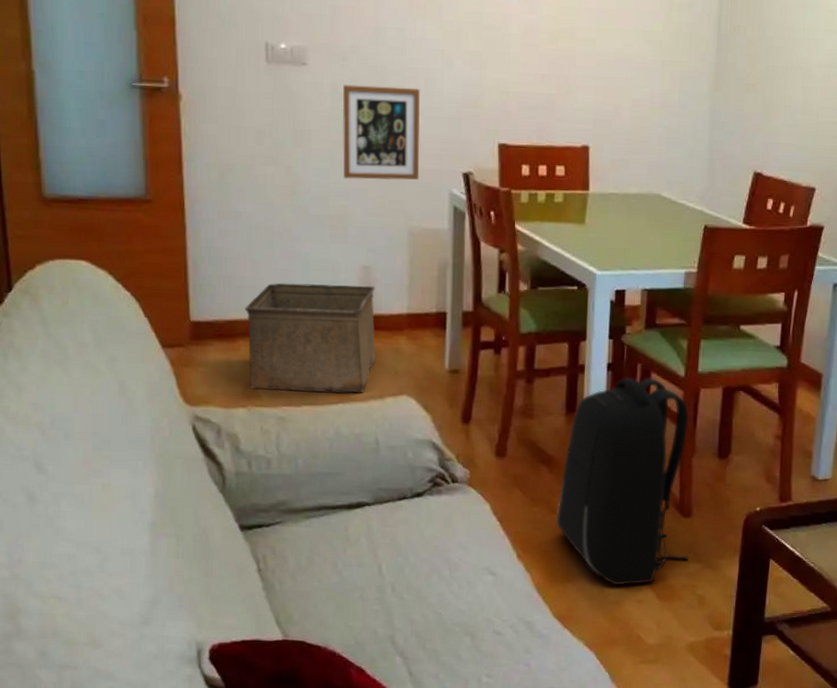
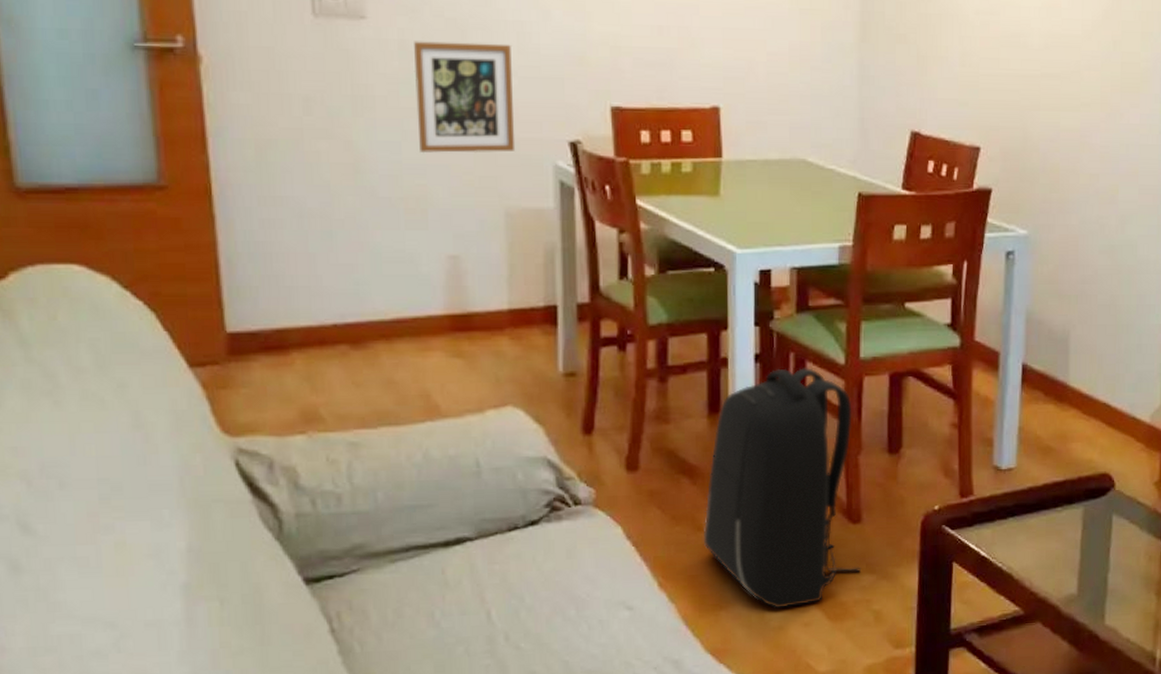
storage bin: present [245,283,377,393] -> none [298,279,473,411]

